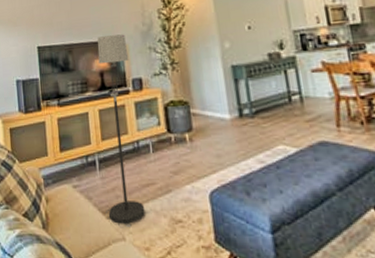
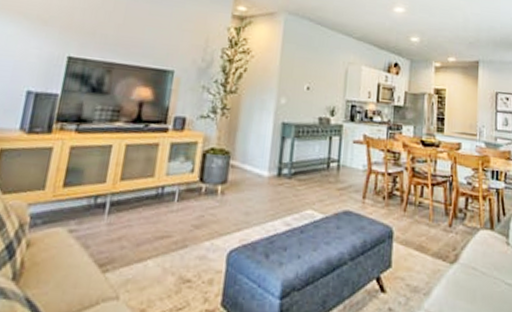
floor lamp: present [97,34,145,228] -> none [102,62,180,285]

